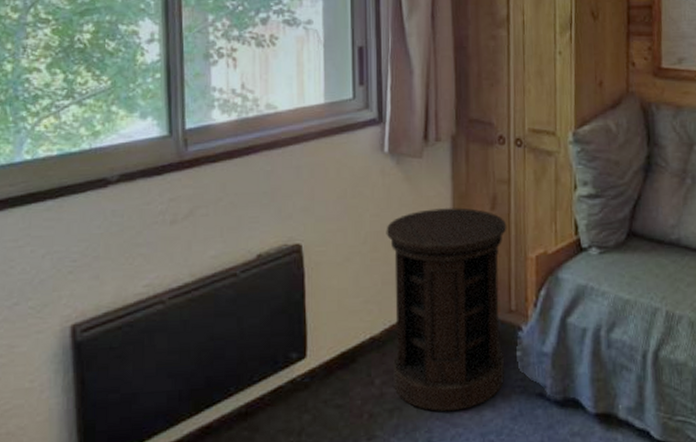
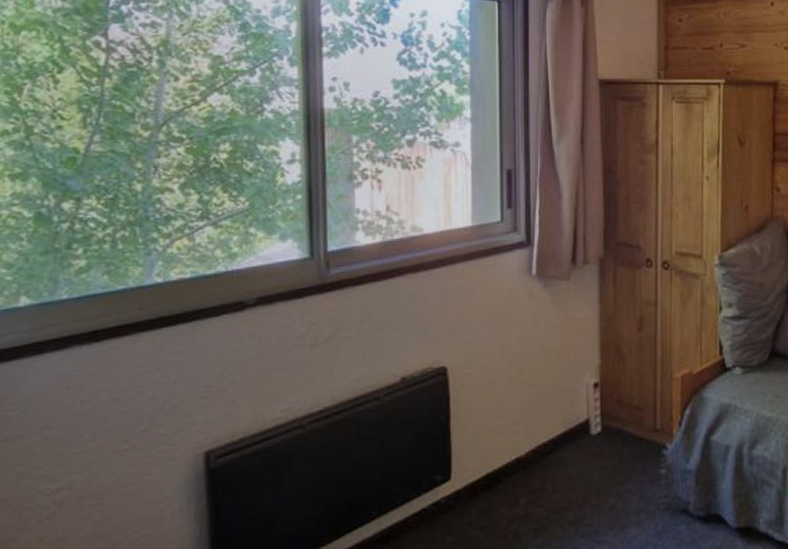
side table: present [386,207,507,411] -> none [533,329,653,529]

